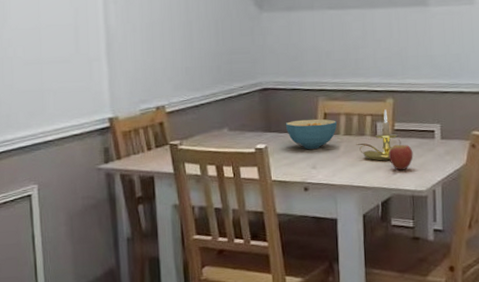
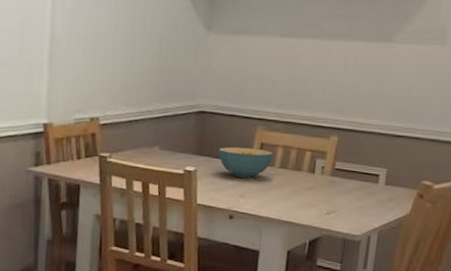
candle holder: present [356,109,397,161] -> none [290,147,337,200]
fruit: present [388,139,413,170] -> none [324,179,352,212]

